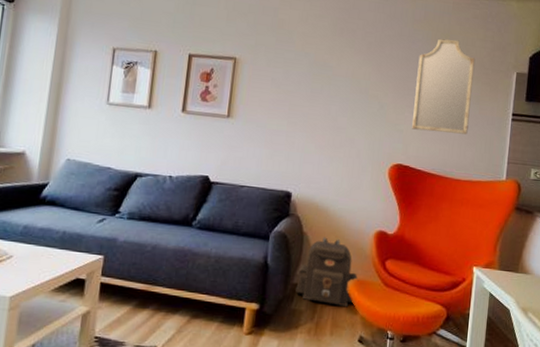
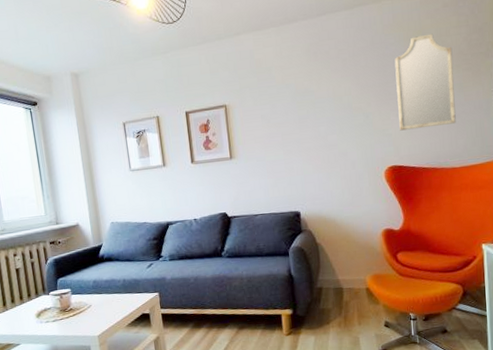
backpack: present [295,237,359,307] -> none [320,243,375,300]

